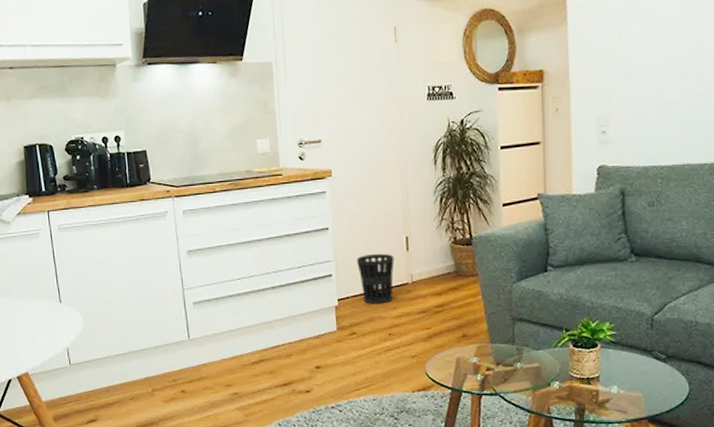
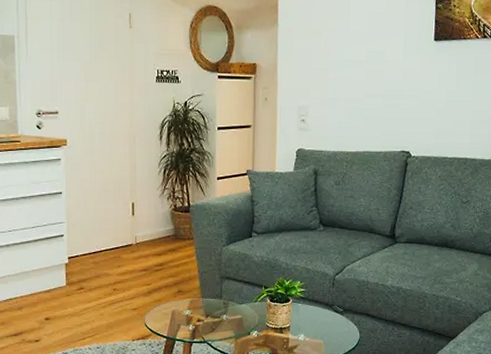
wastebasket: present [357,253,394,304] -> none [87,217,121,262]

